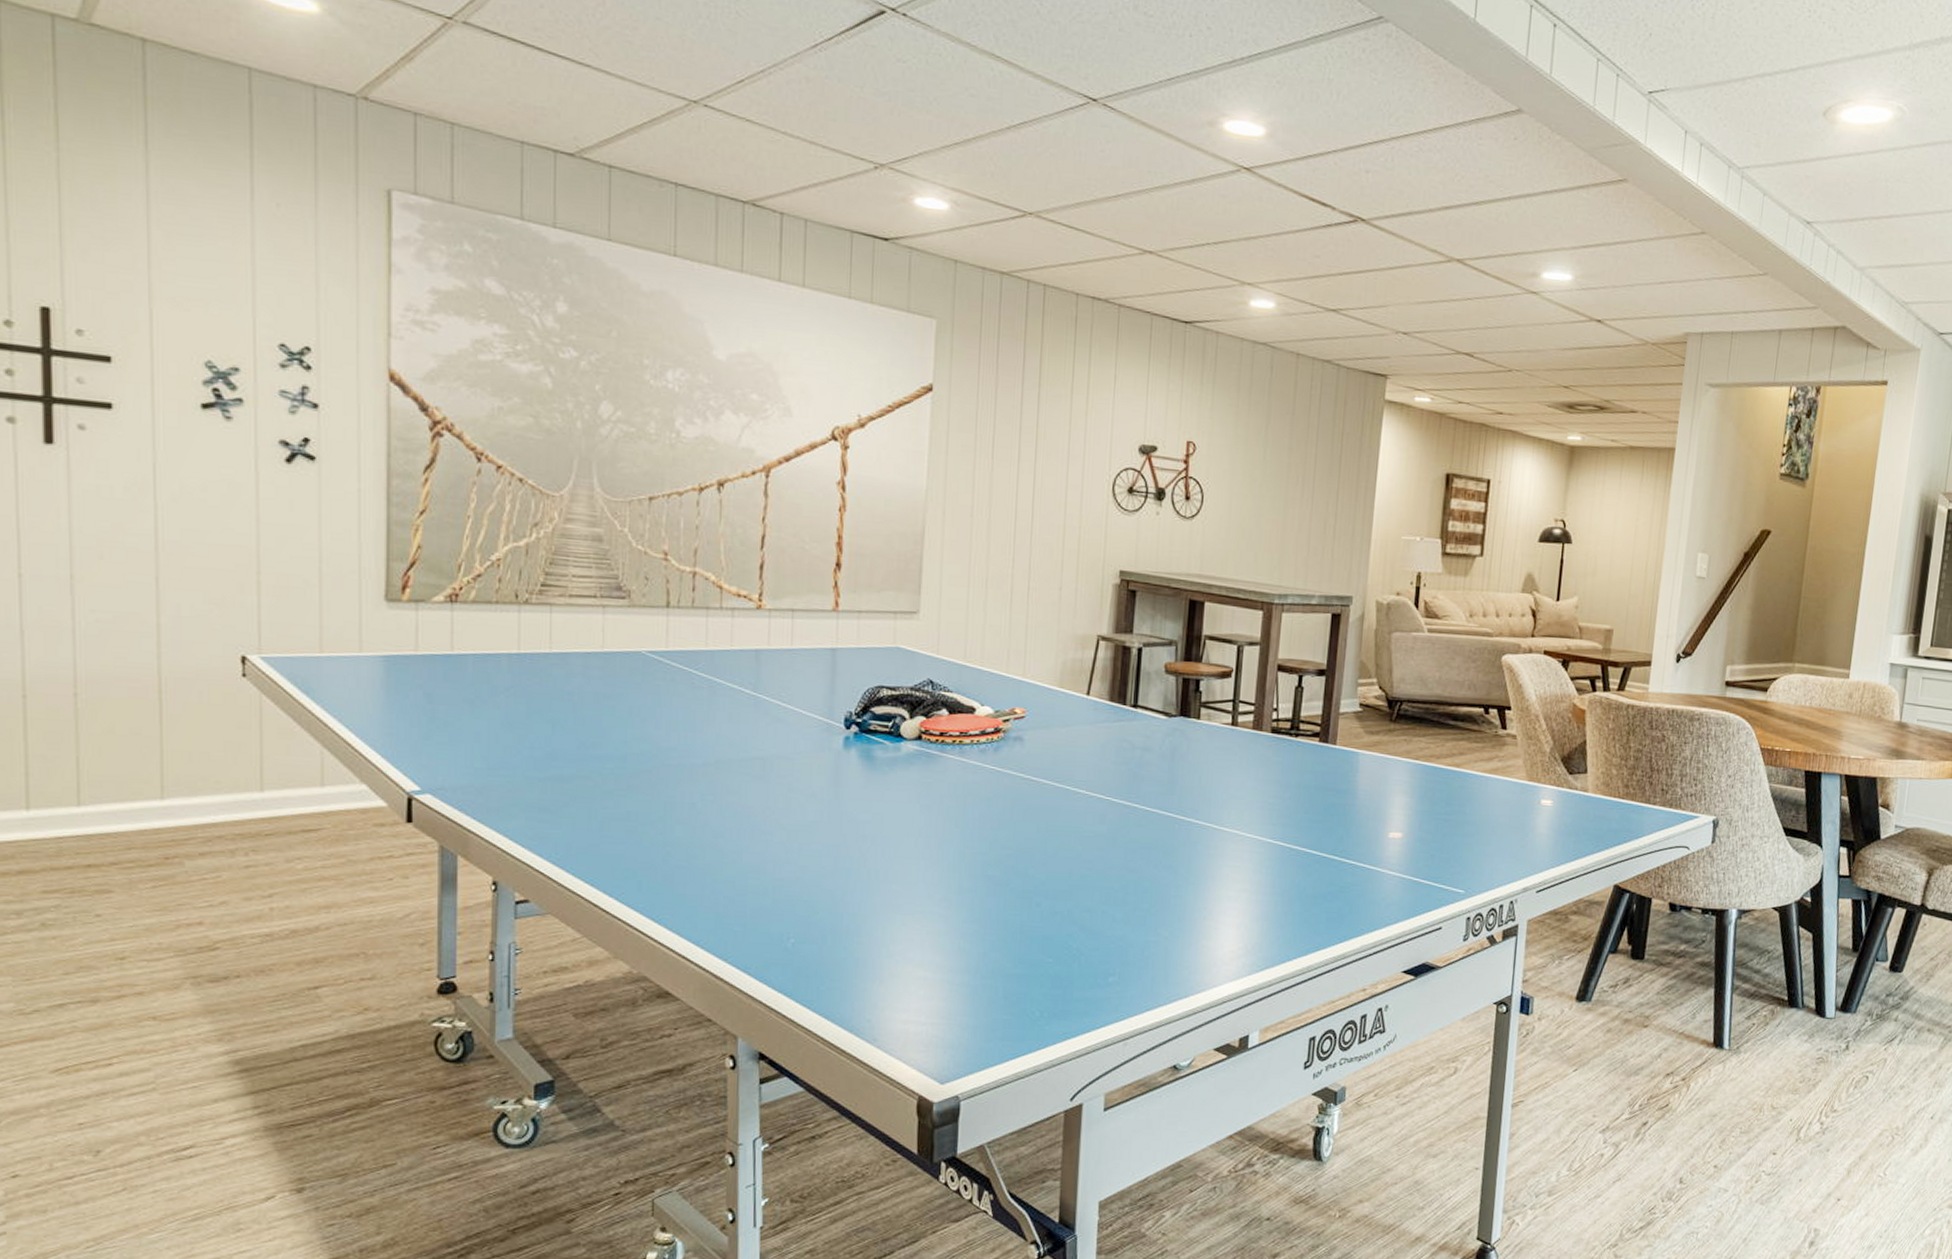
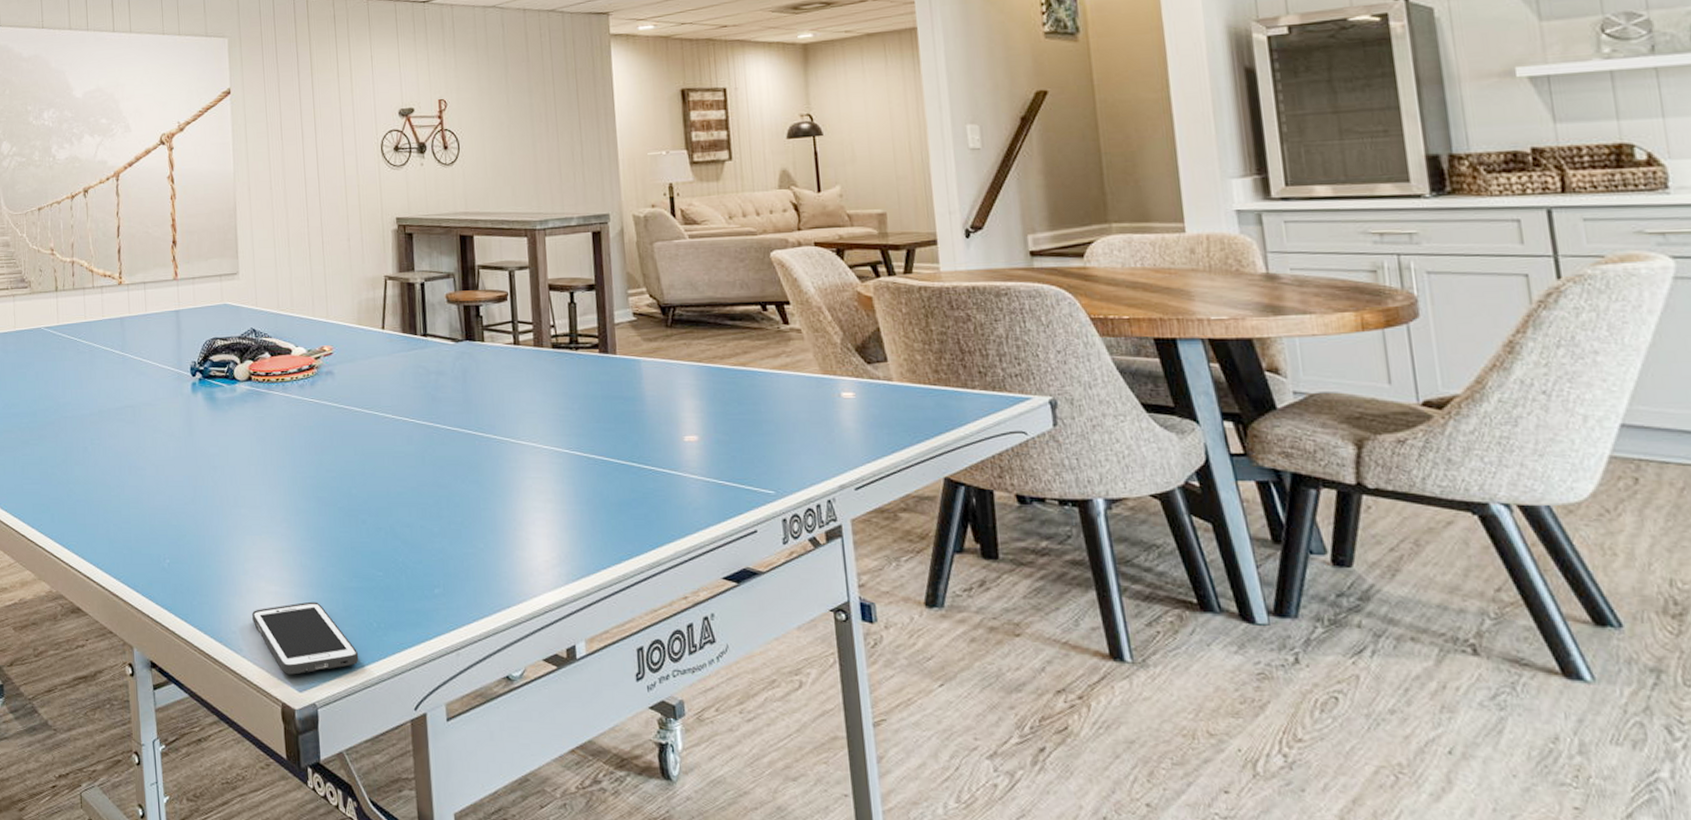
cell phone: none [893,988,1015,1066] -> present [252,601,359,675]

